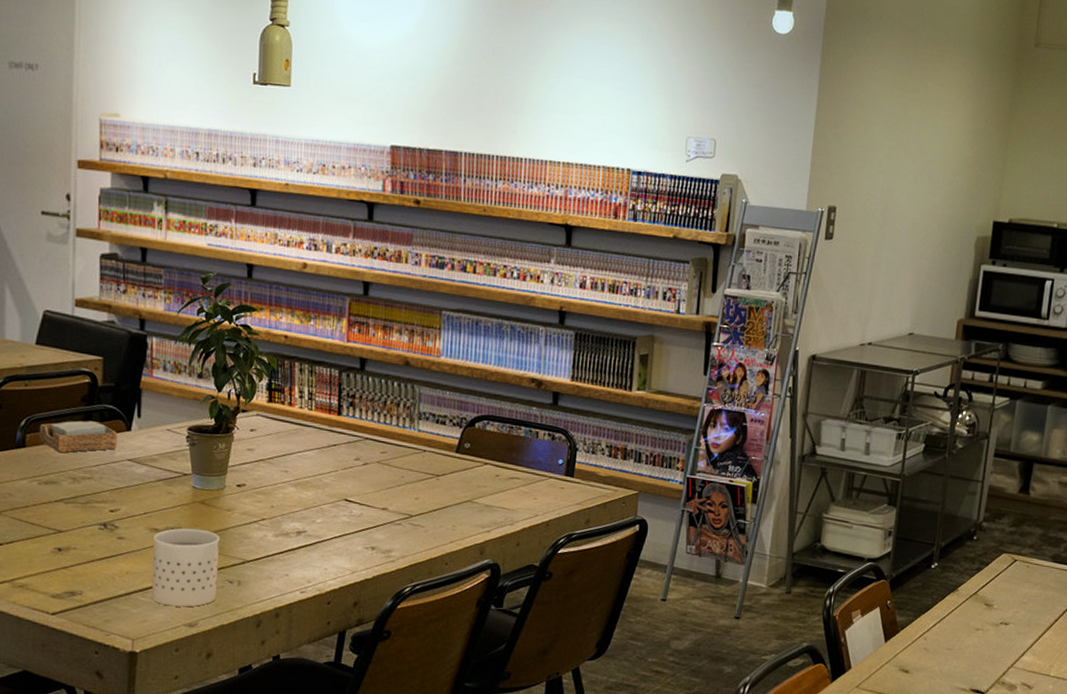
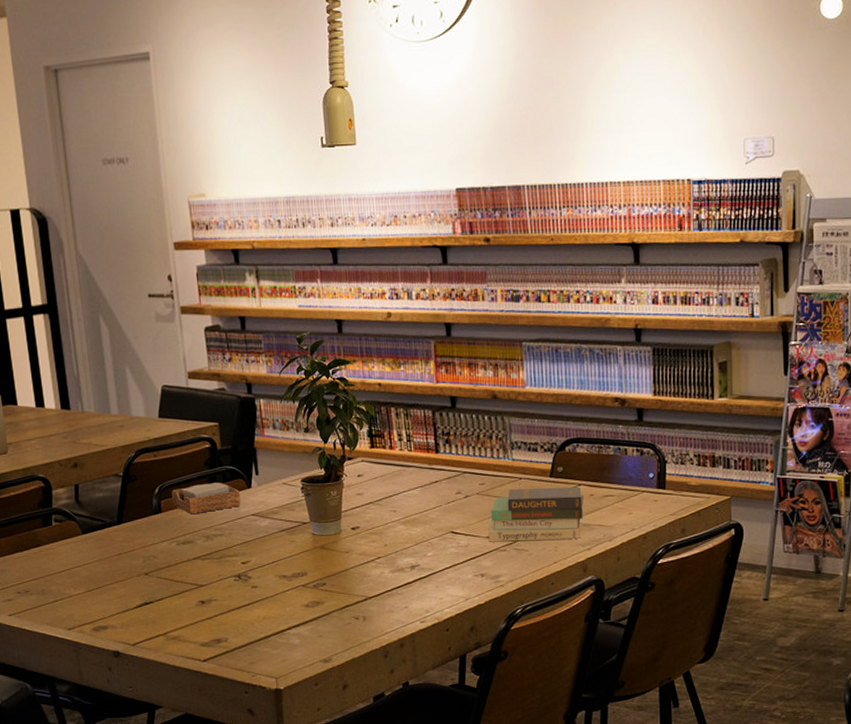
mug: present [151,528,221,607] -> none [282,572,346,645]
books: none [384,461,490,520] -> present [488,486,585,542]

